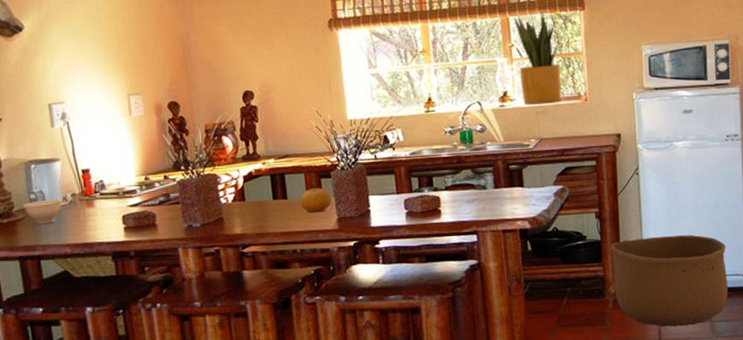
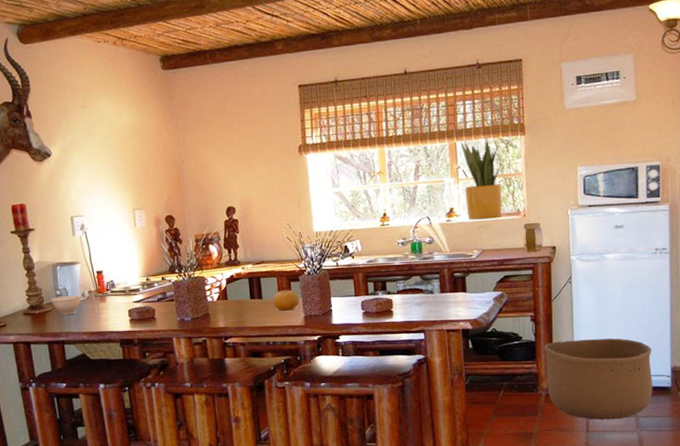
jar: none [584,108,608,141] -> present [522,223,544,252]

